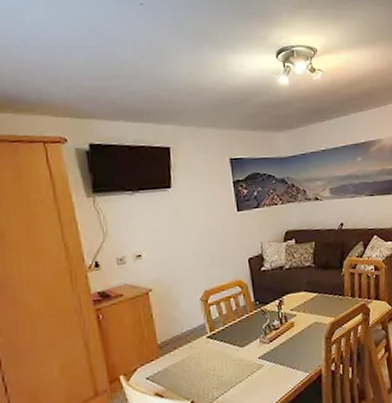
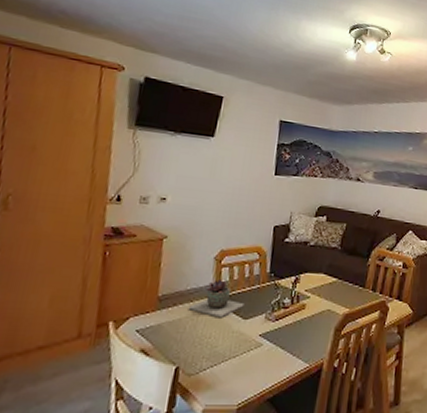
succulent plant: none [188,317,239,351] -> present [188,280,245,318]

